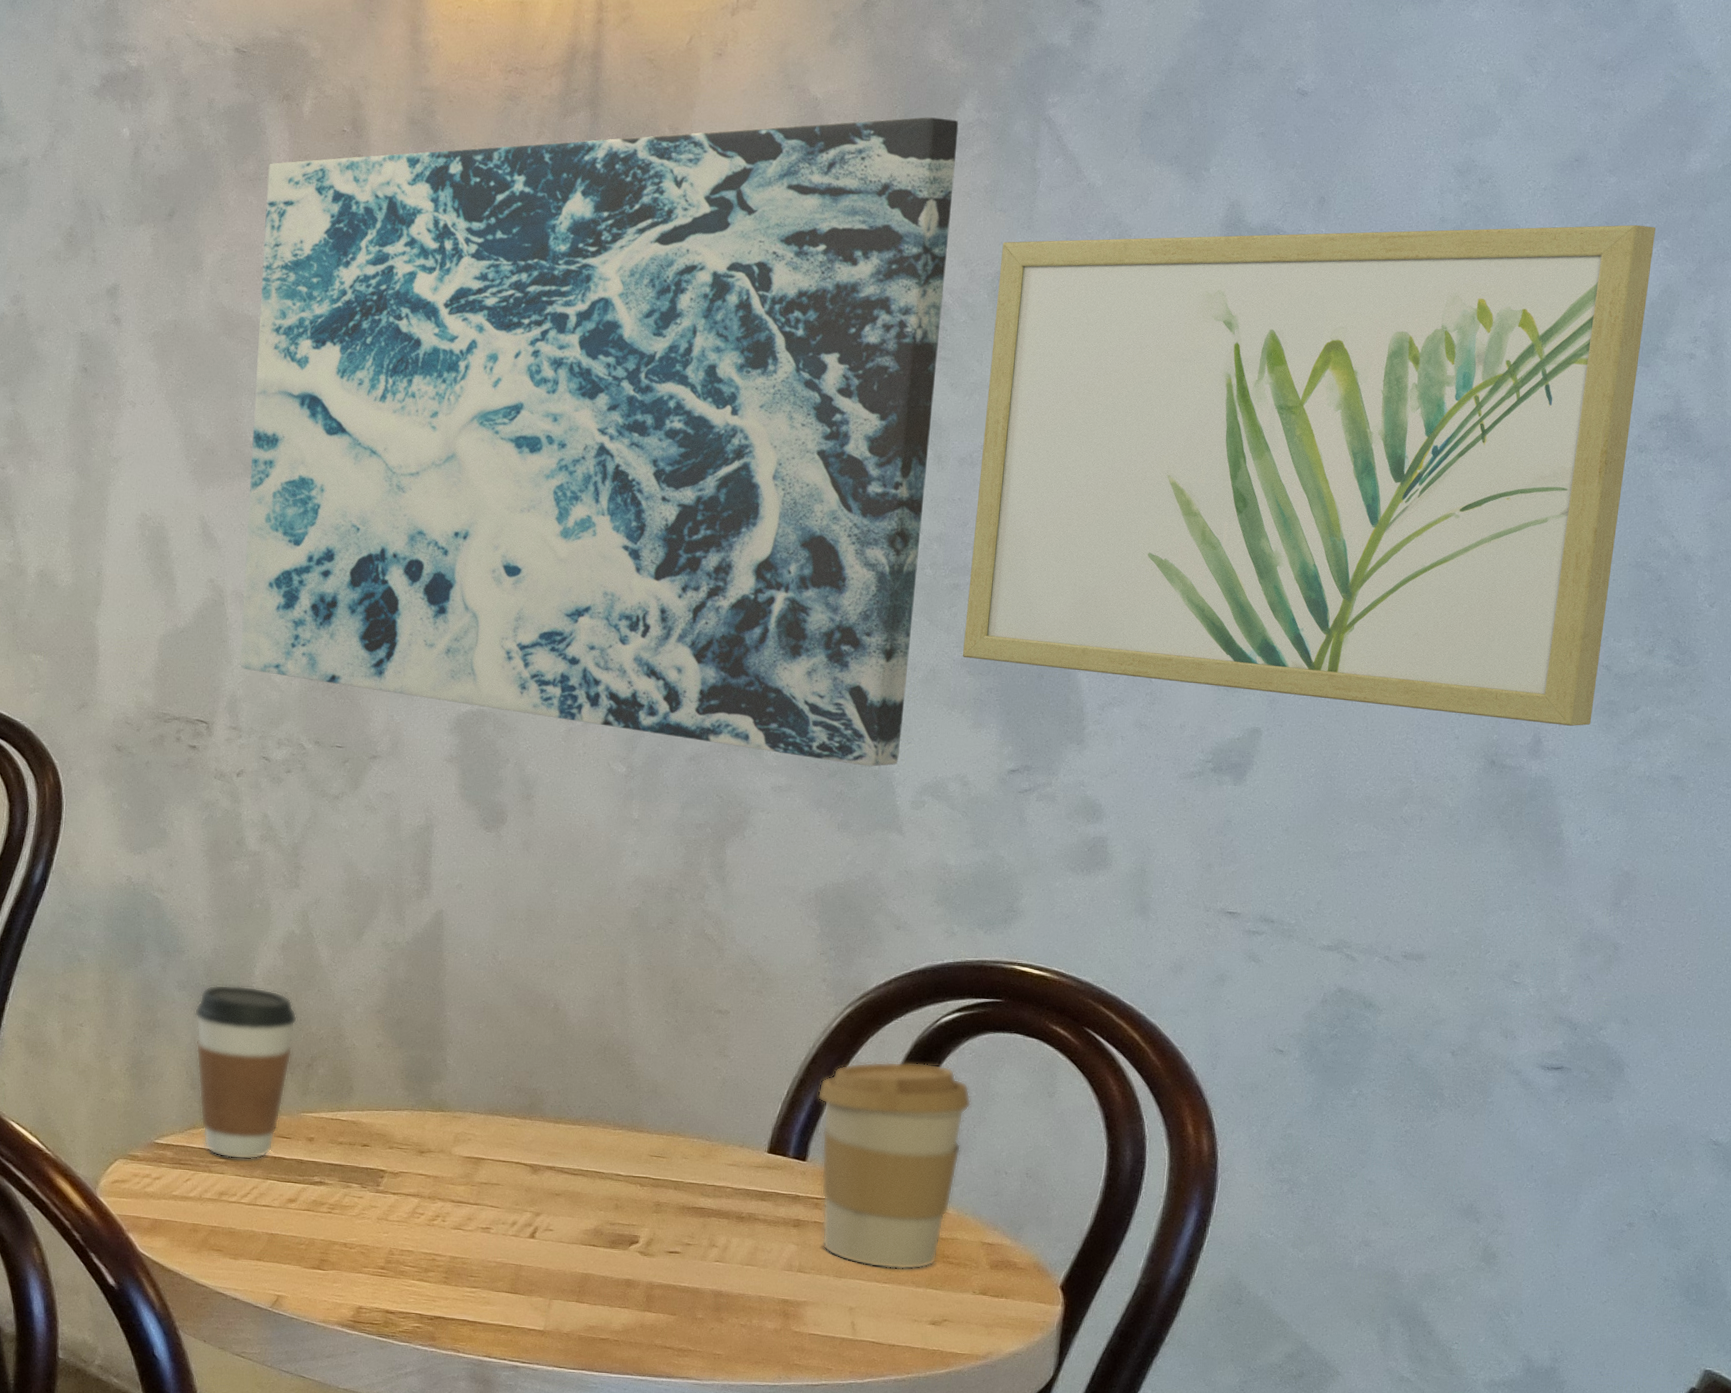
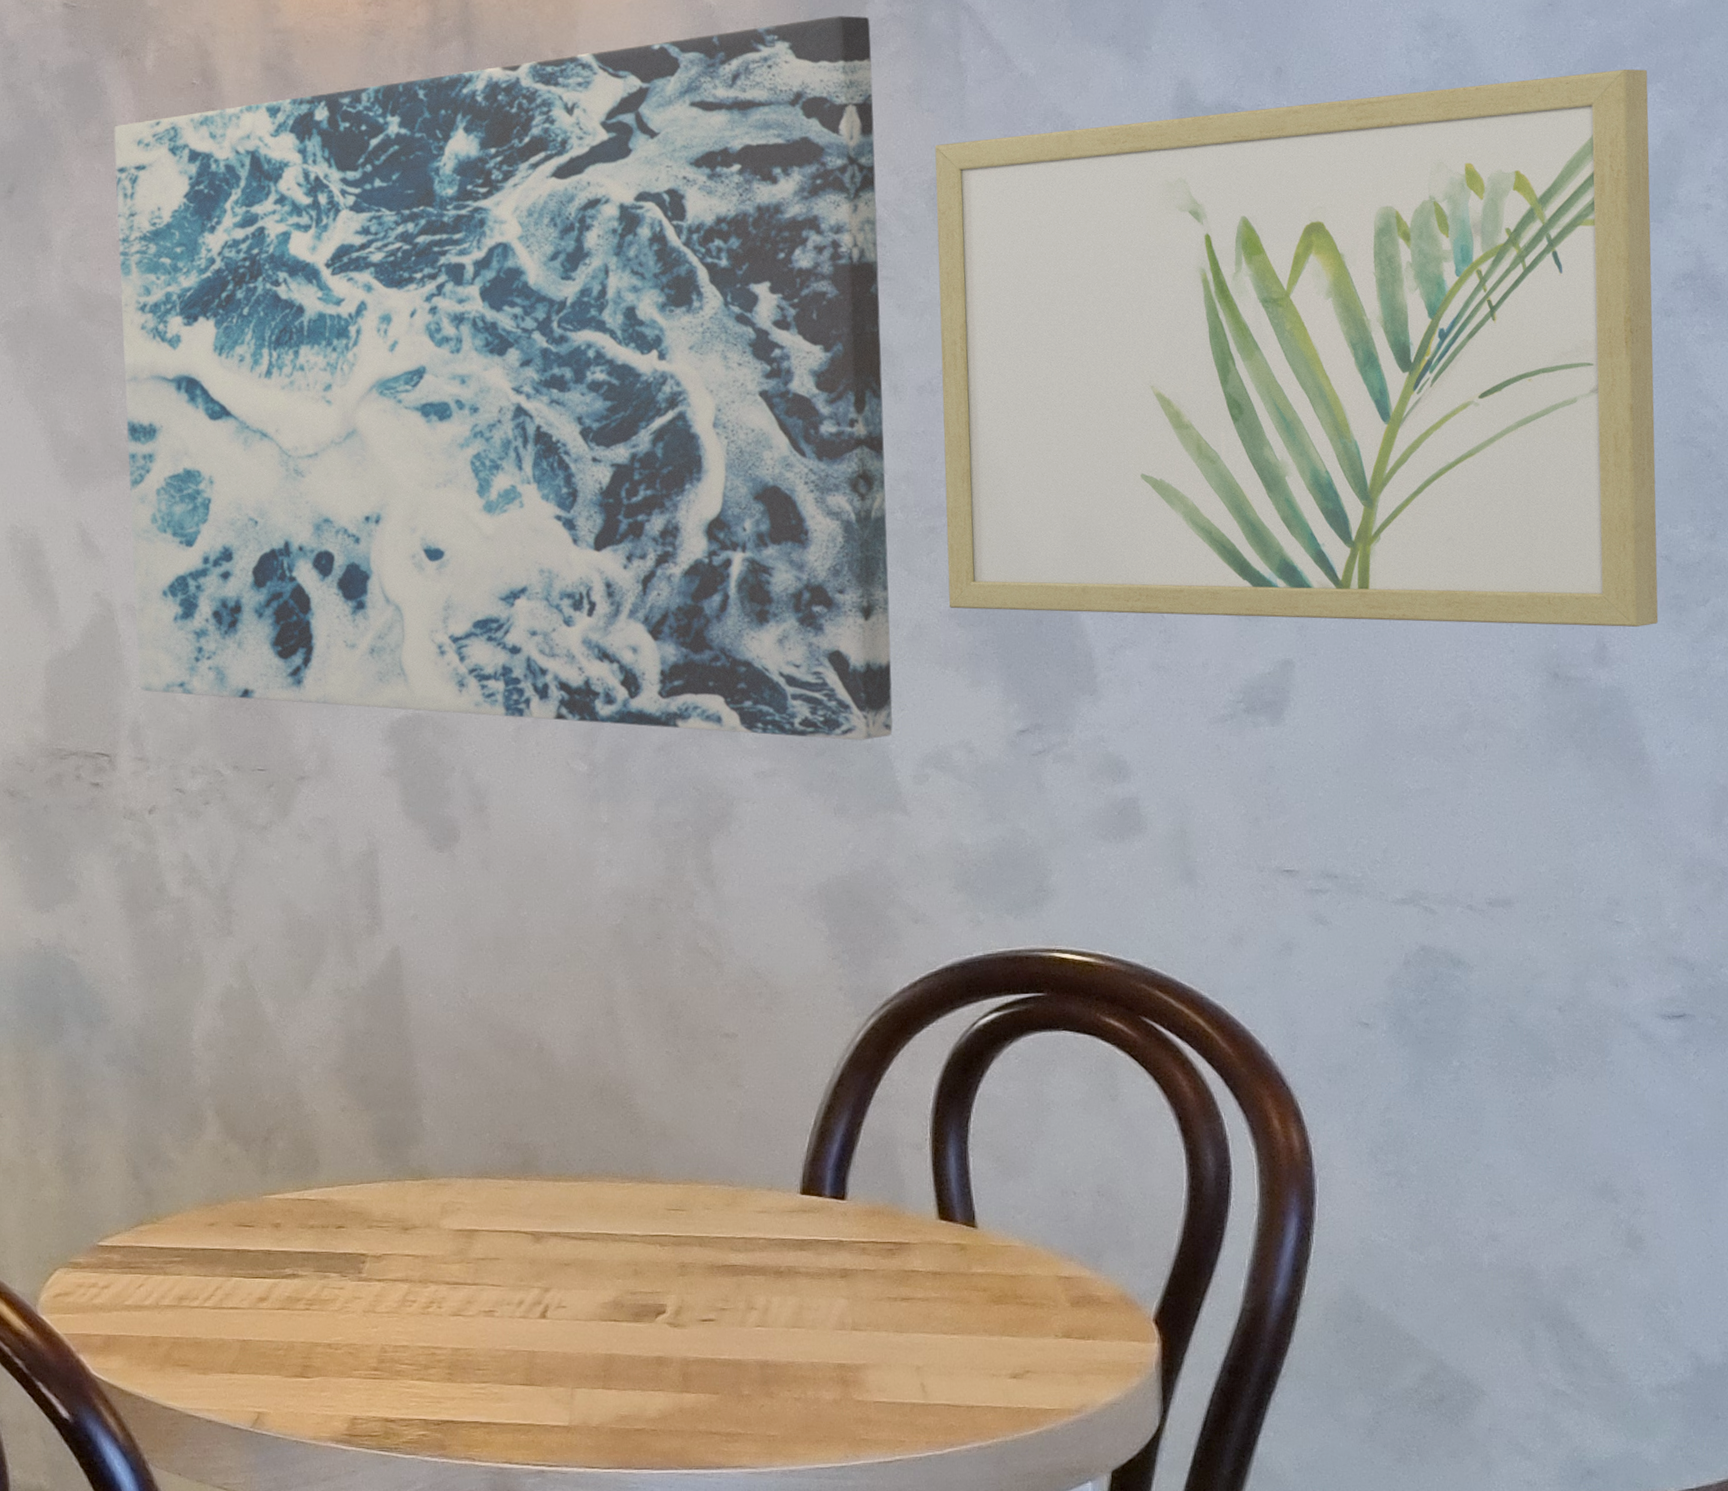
coffee cup: present [194,984,298,1160] -> none [128,1054,247,1257]
coffee cup: present [817,1061,972,1270] -> none [849,1074,1025,1317]

